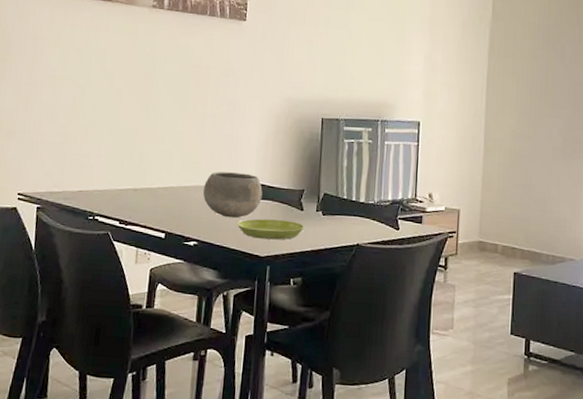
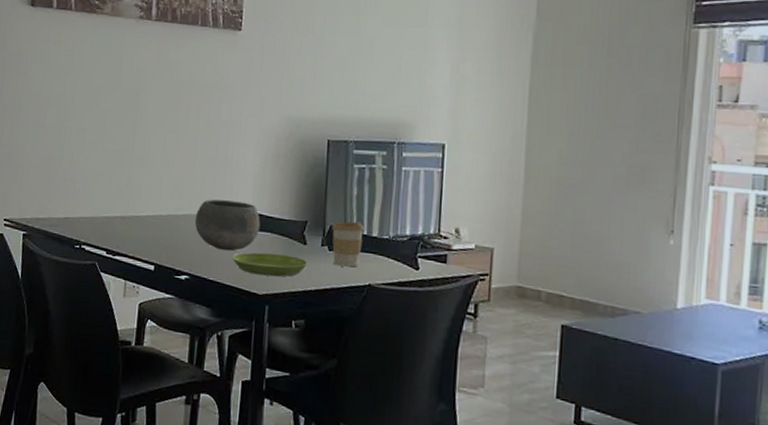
coffee cup: none [324,189,353,230] -> present [331,221,364,267]

